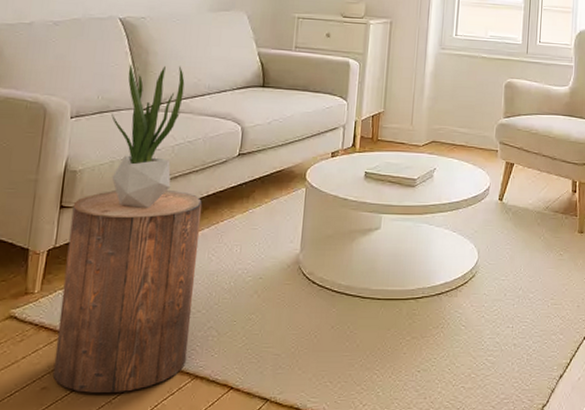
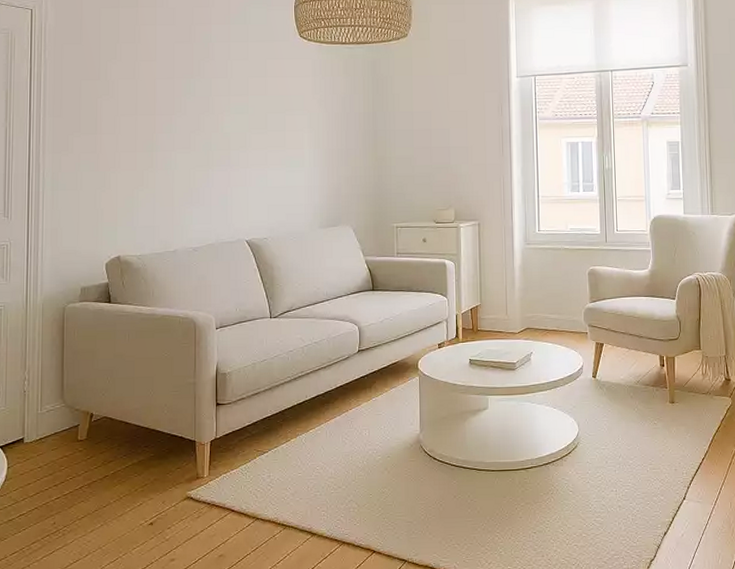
stool: present [52,190,203,393] -> none [226,385,334,559]
potted plant: present [111,65,185,208] -> none [249,278,306,402]

